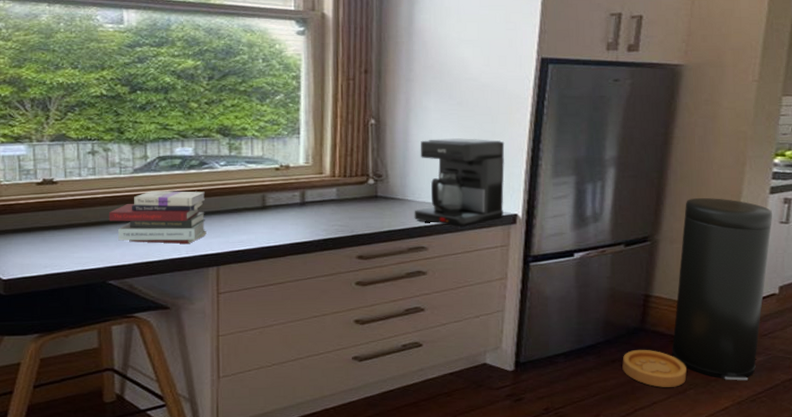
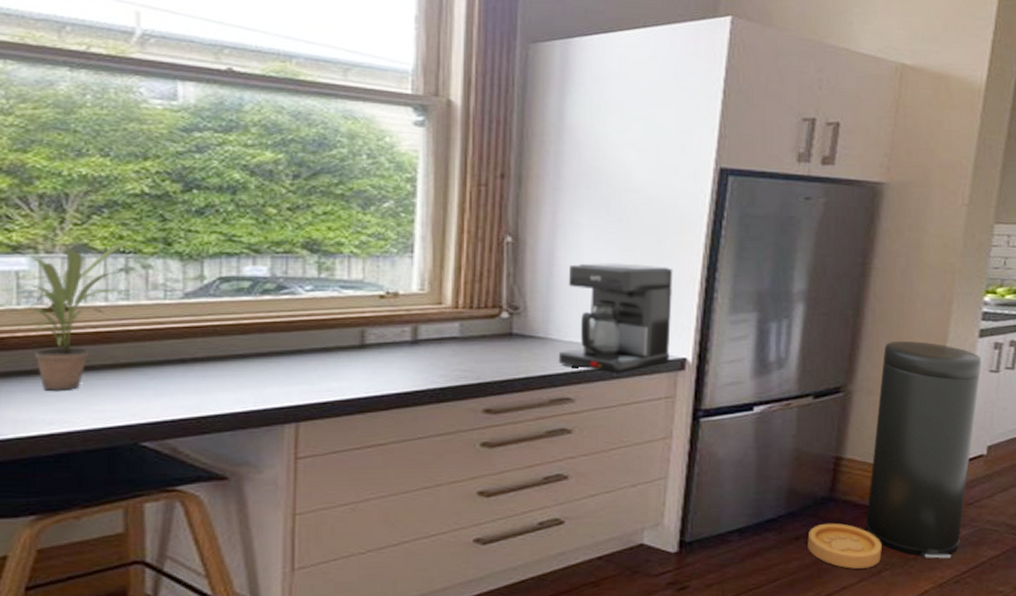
potted plant: none [21,131,97,243] -> present [18,241,132,391]
books: present [108,190,207,244] -> none [145,322,283,393]

